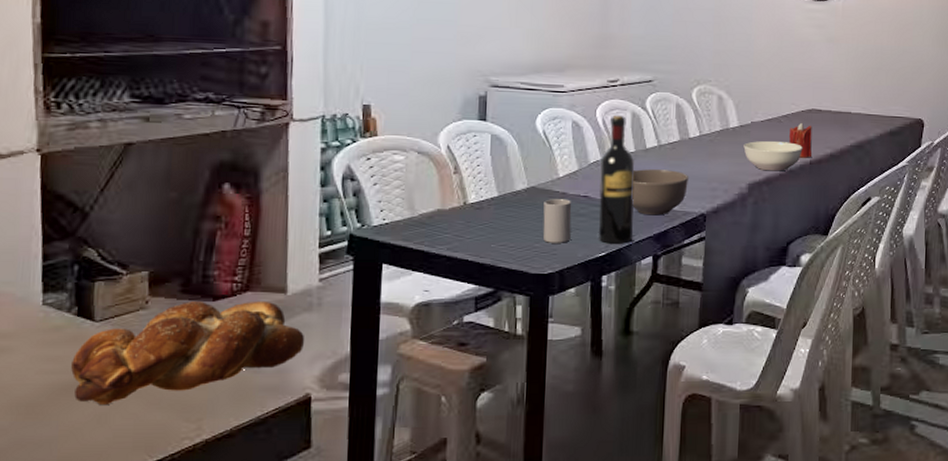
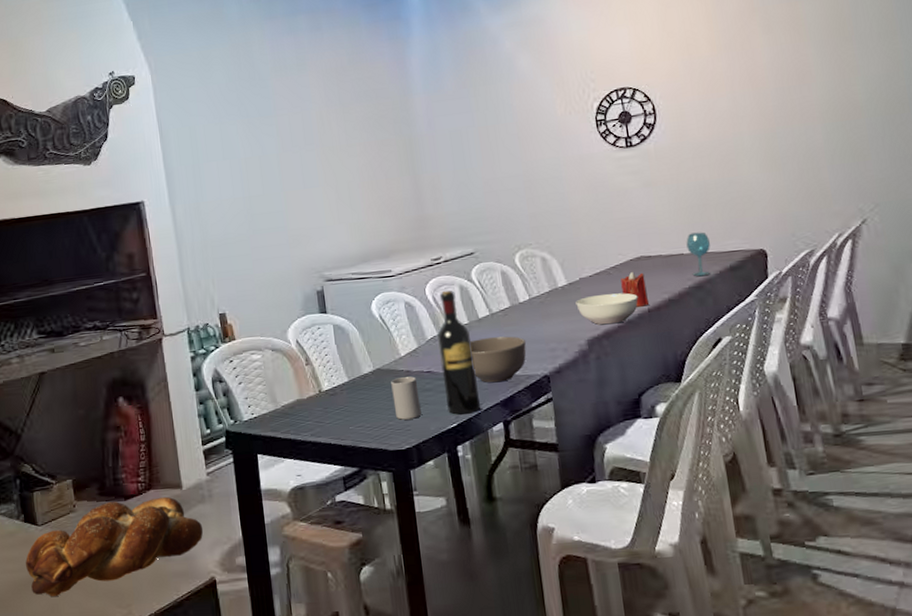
wine glass: none [855,93,876,137] -> present [686,232,710,277]

